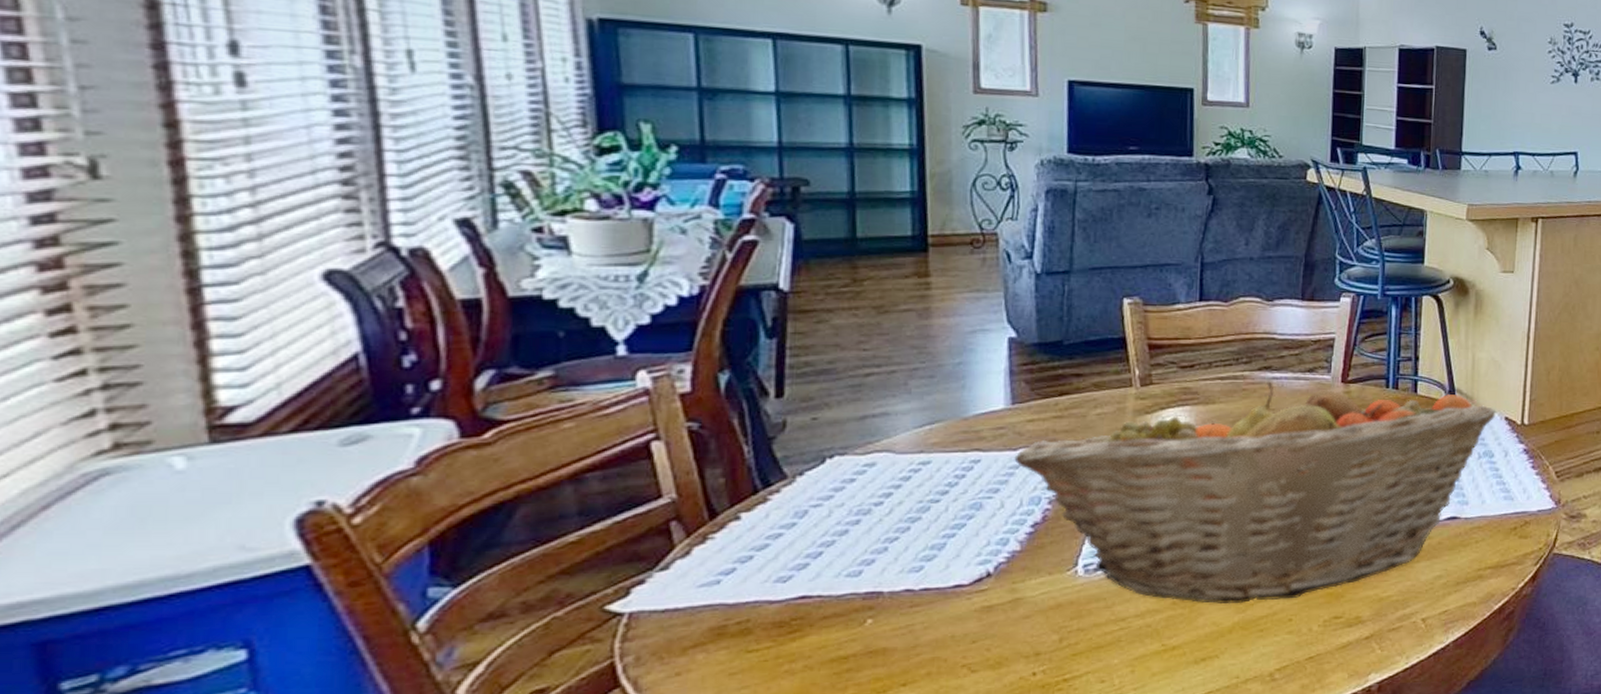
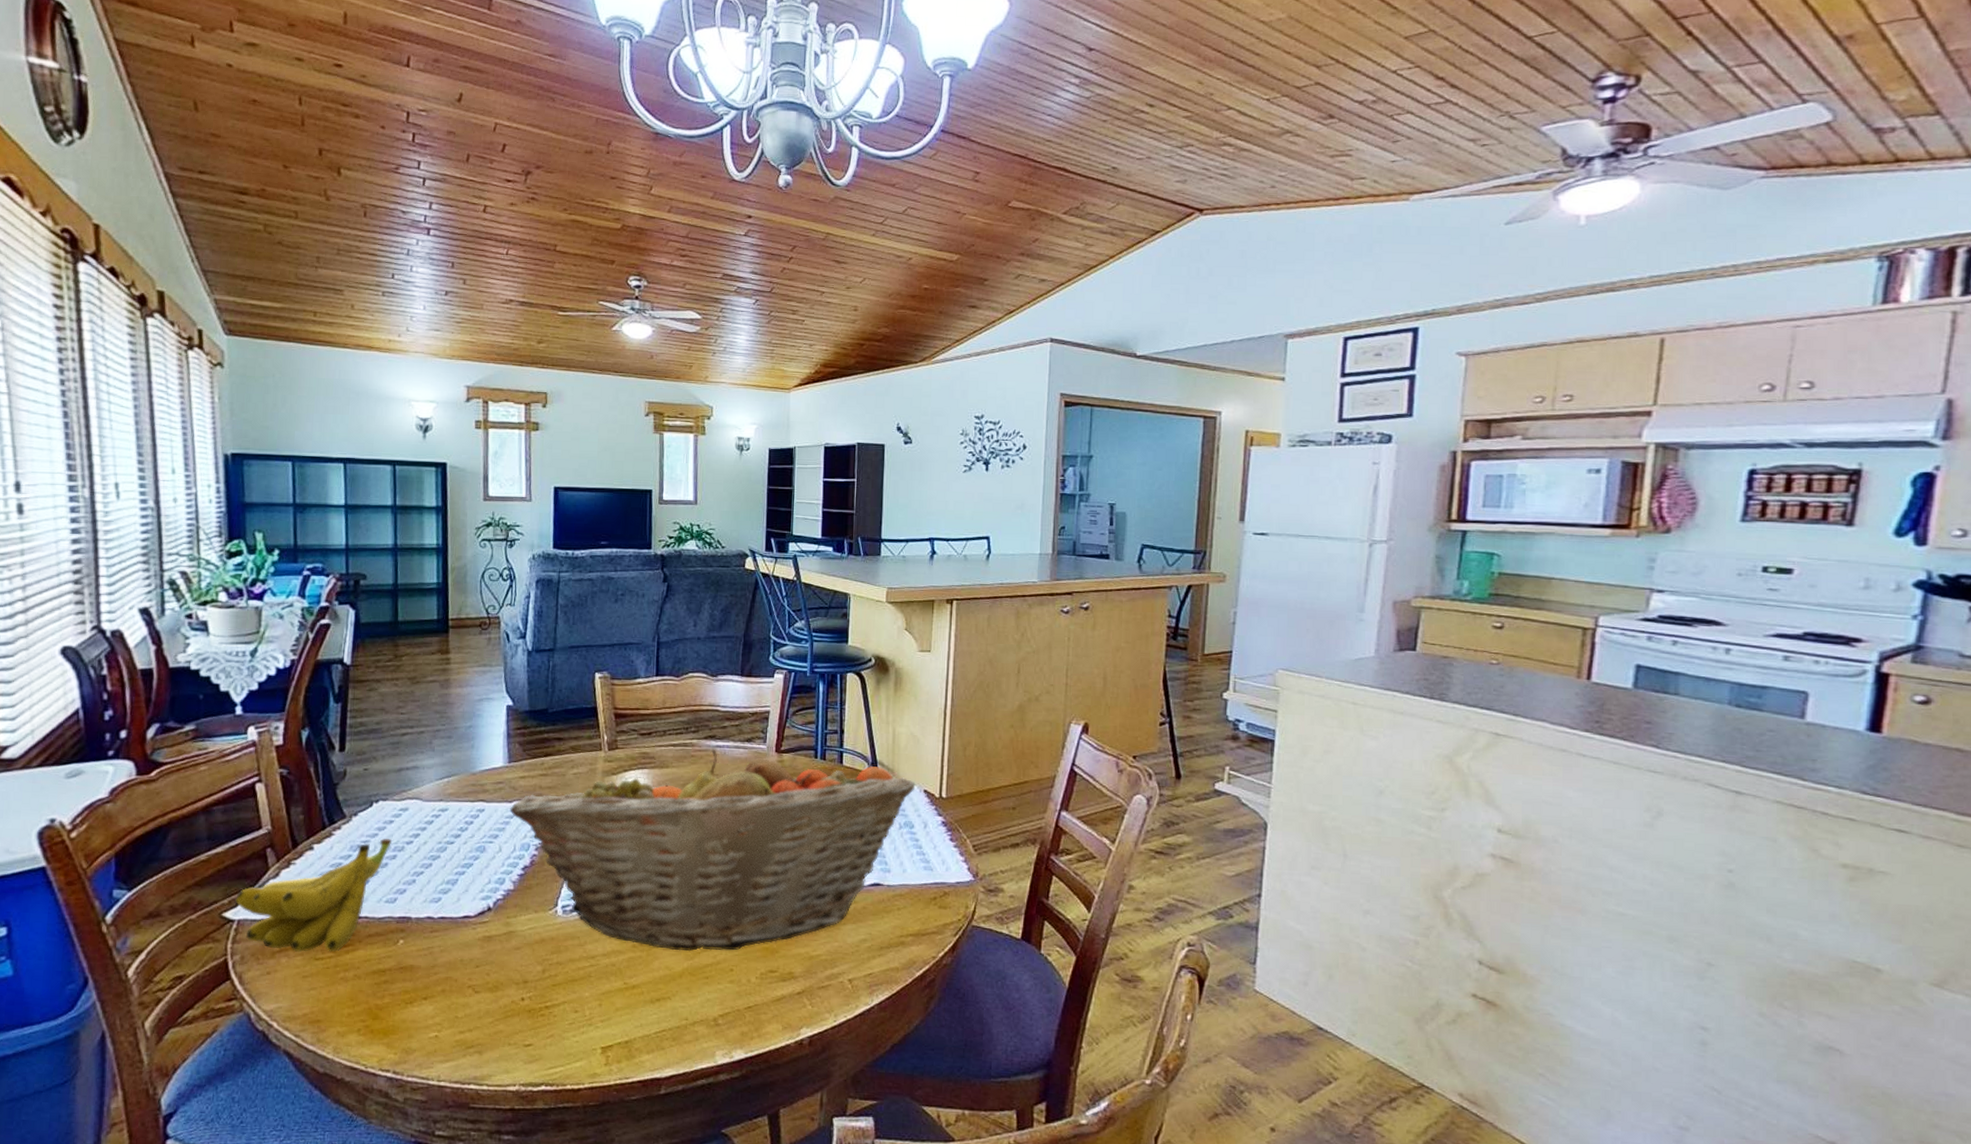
banana: none [625,500,855,646] -> present [235,838,393,953]

